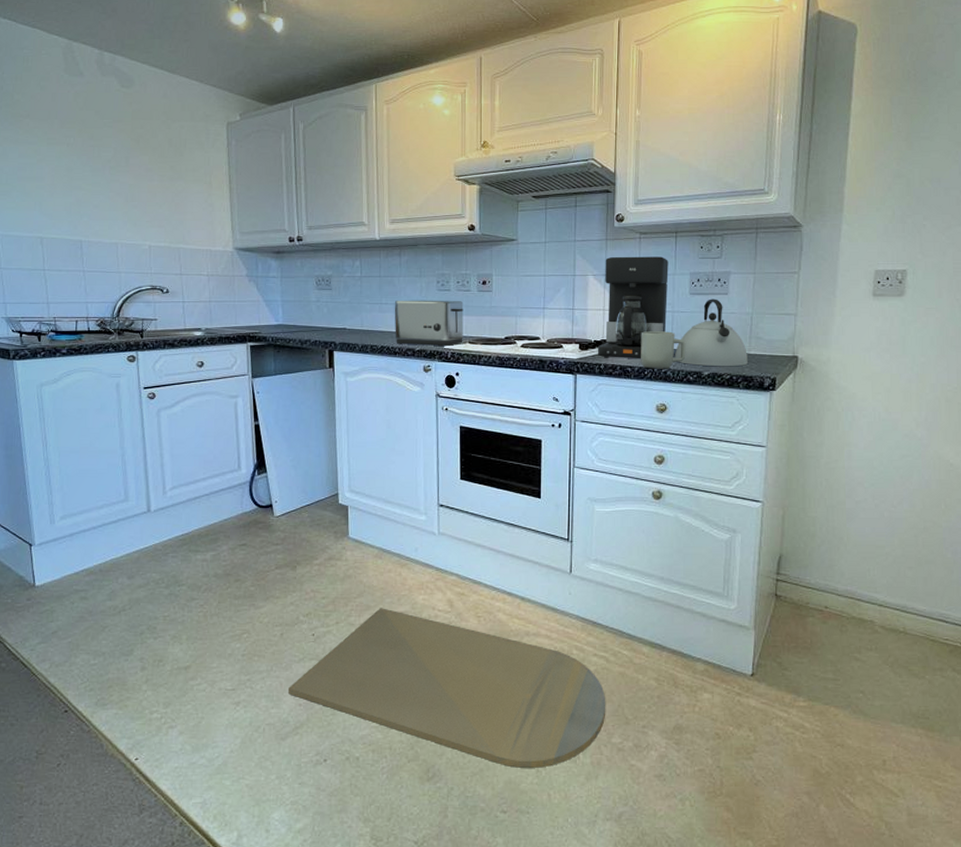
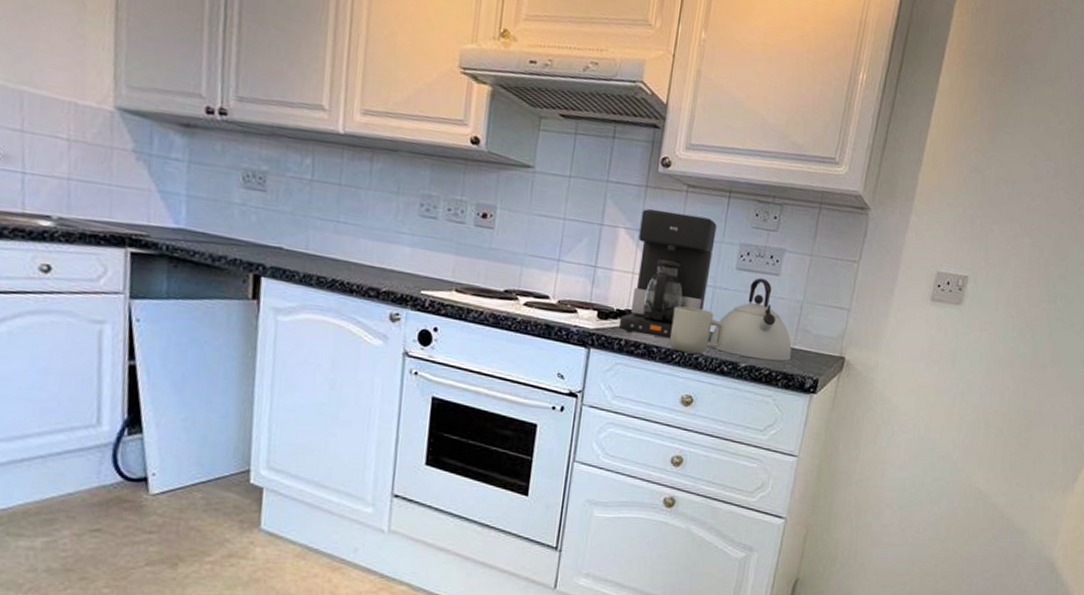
toaster: present [394,300,464,347] -> none [353,220,454,292]

